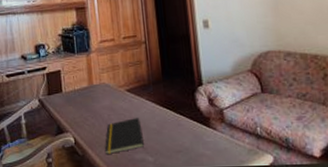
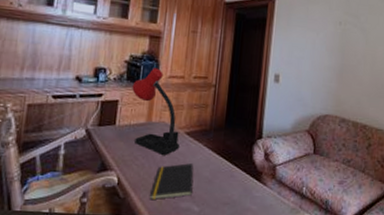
desk lamp: none [69,36,123,113] -> present [132,68,179,155]

